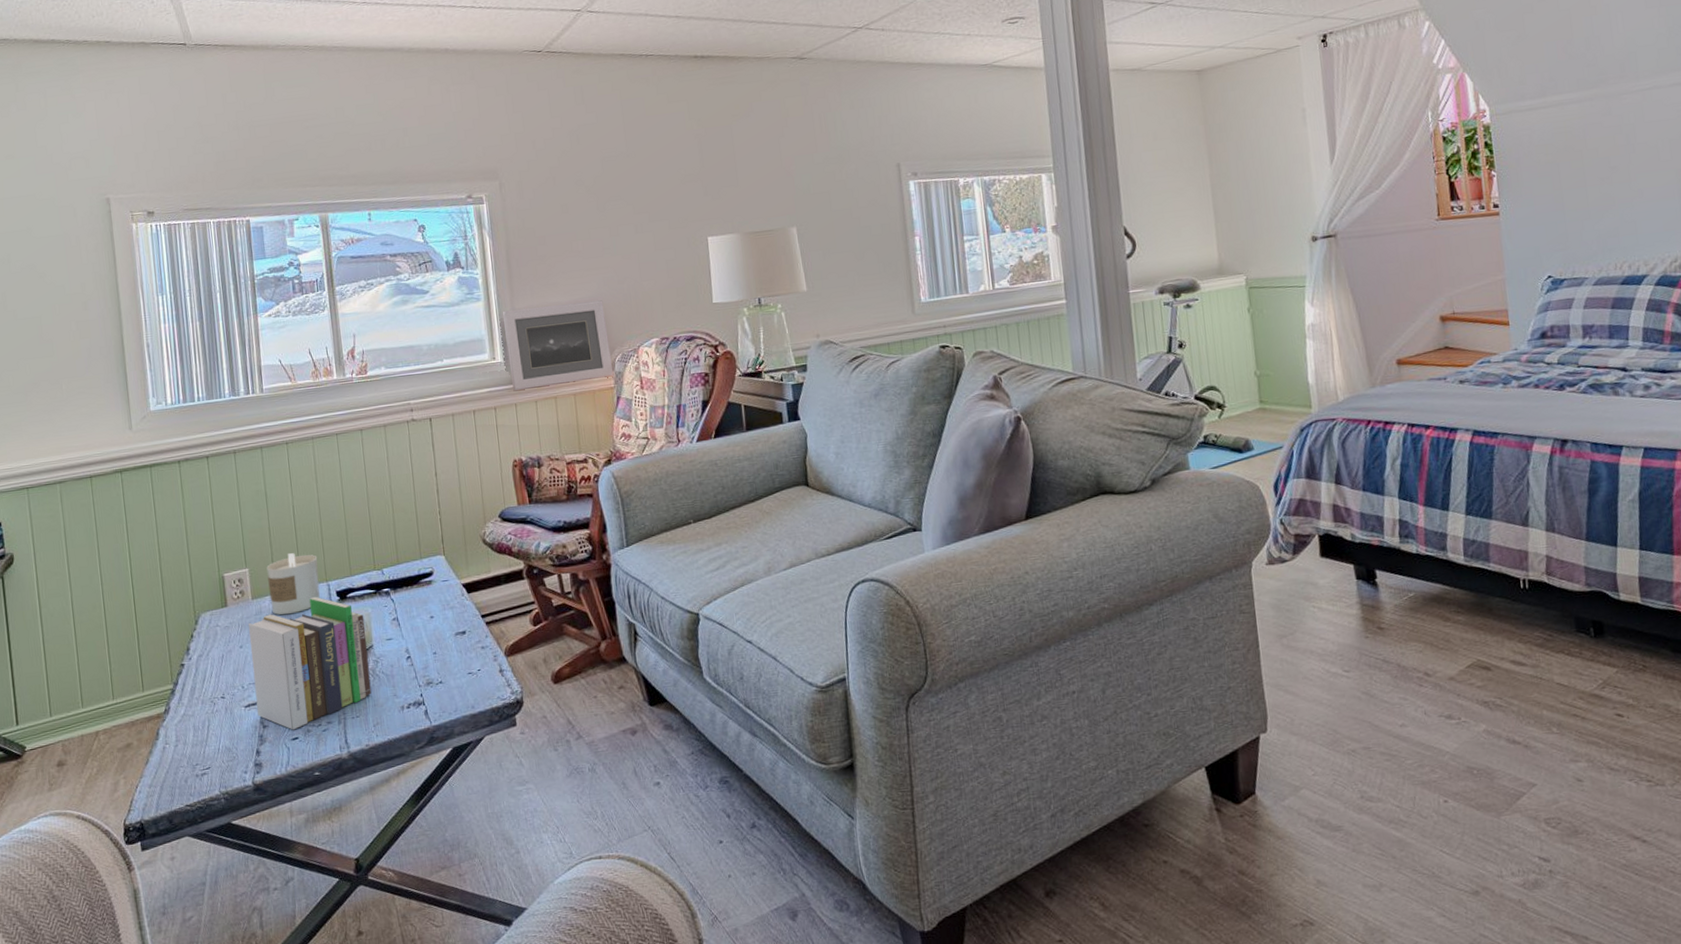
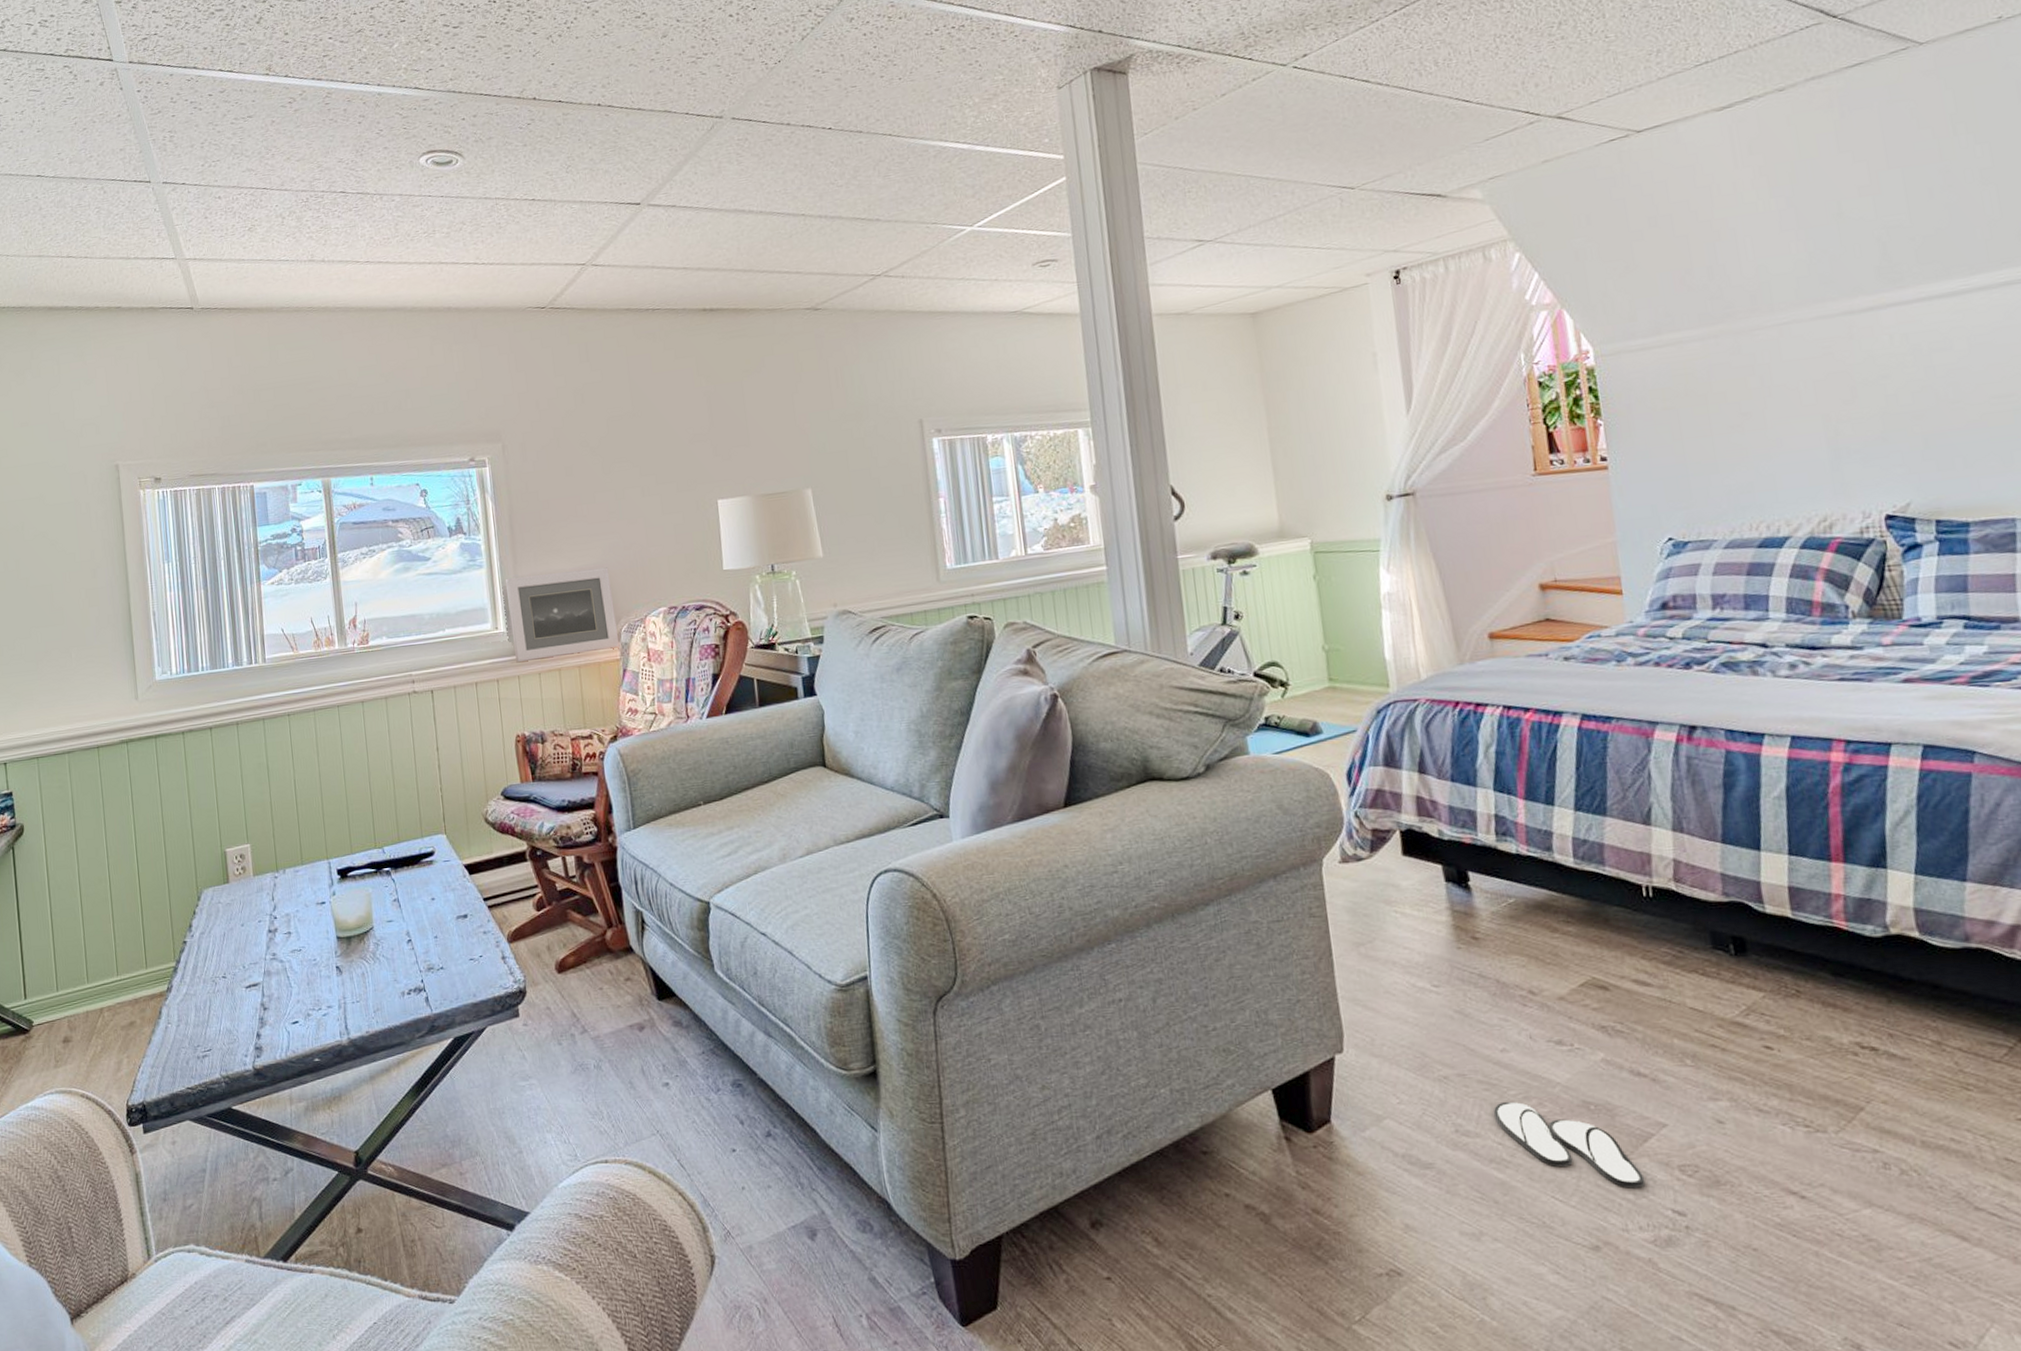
books: present [248,596,372,730] -> none [250,874,372,1014]
candle: present [266,553,320,615] -> none [268,829,321,893]
slippers: none [1393,769,1518,840] -> present [1494,1101,1646,1188]

